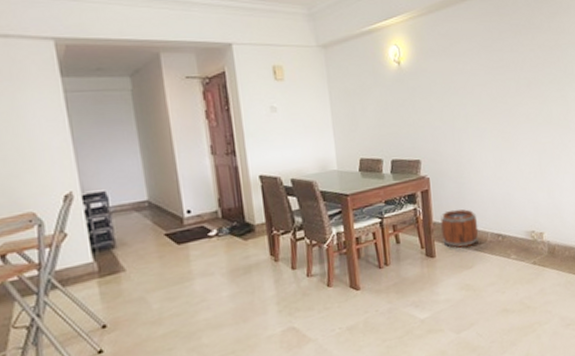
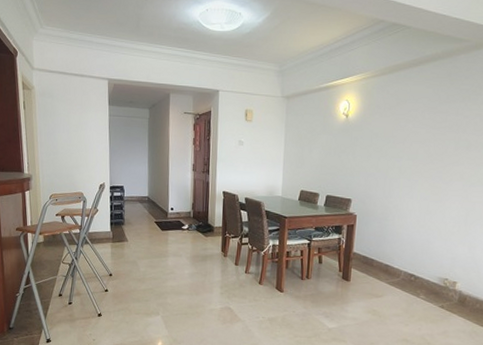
bucket: present [440,209,479,248] -> none [359,245,394,279]

